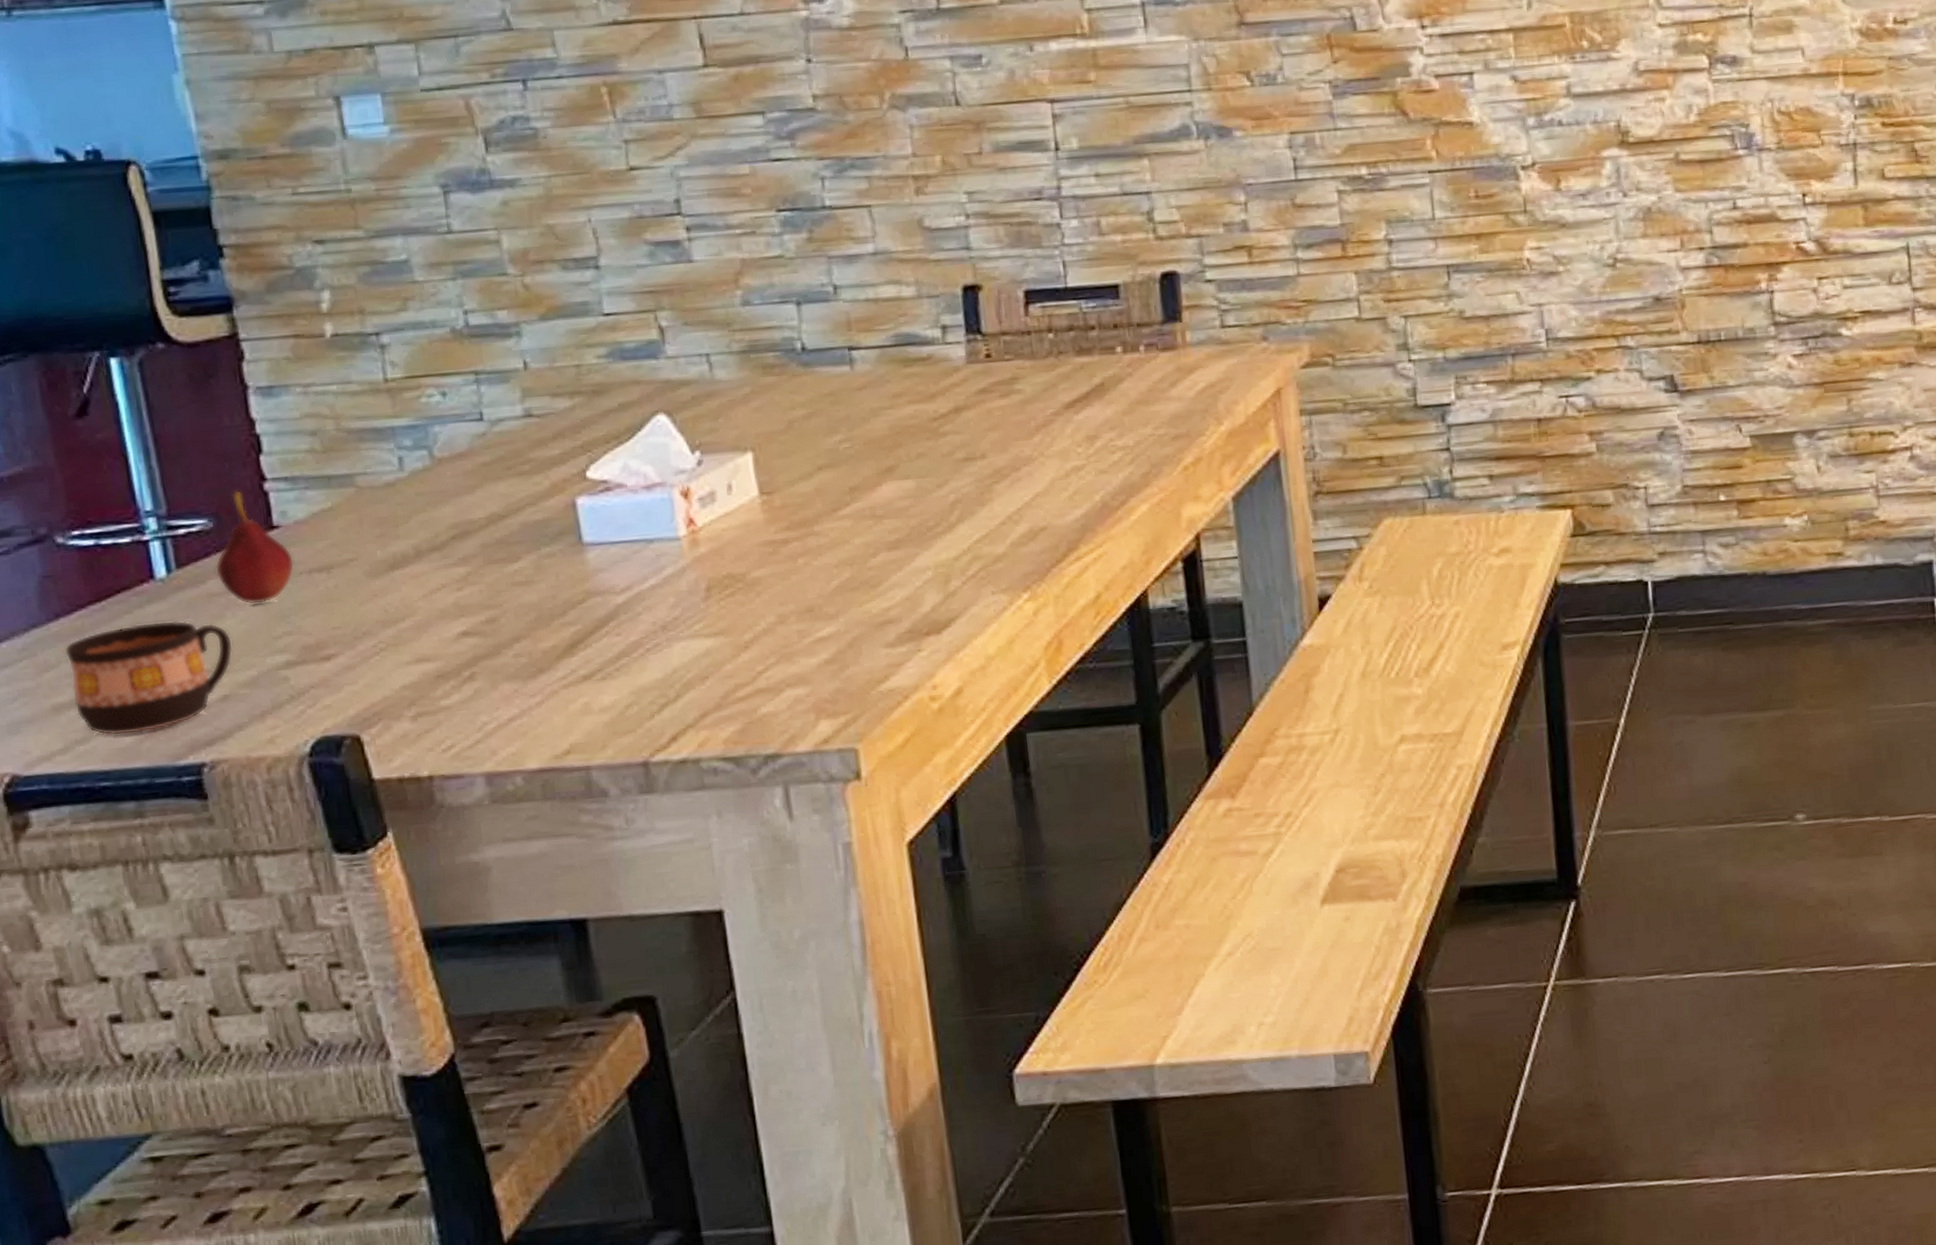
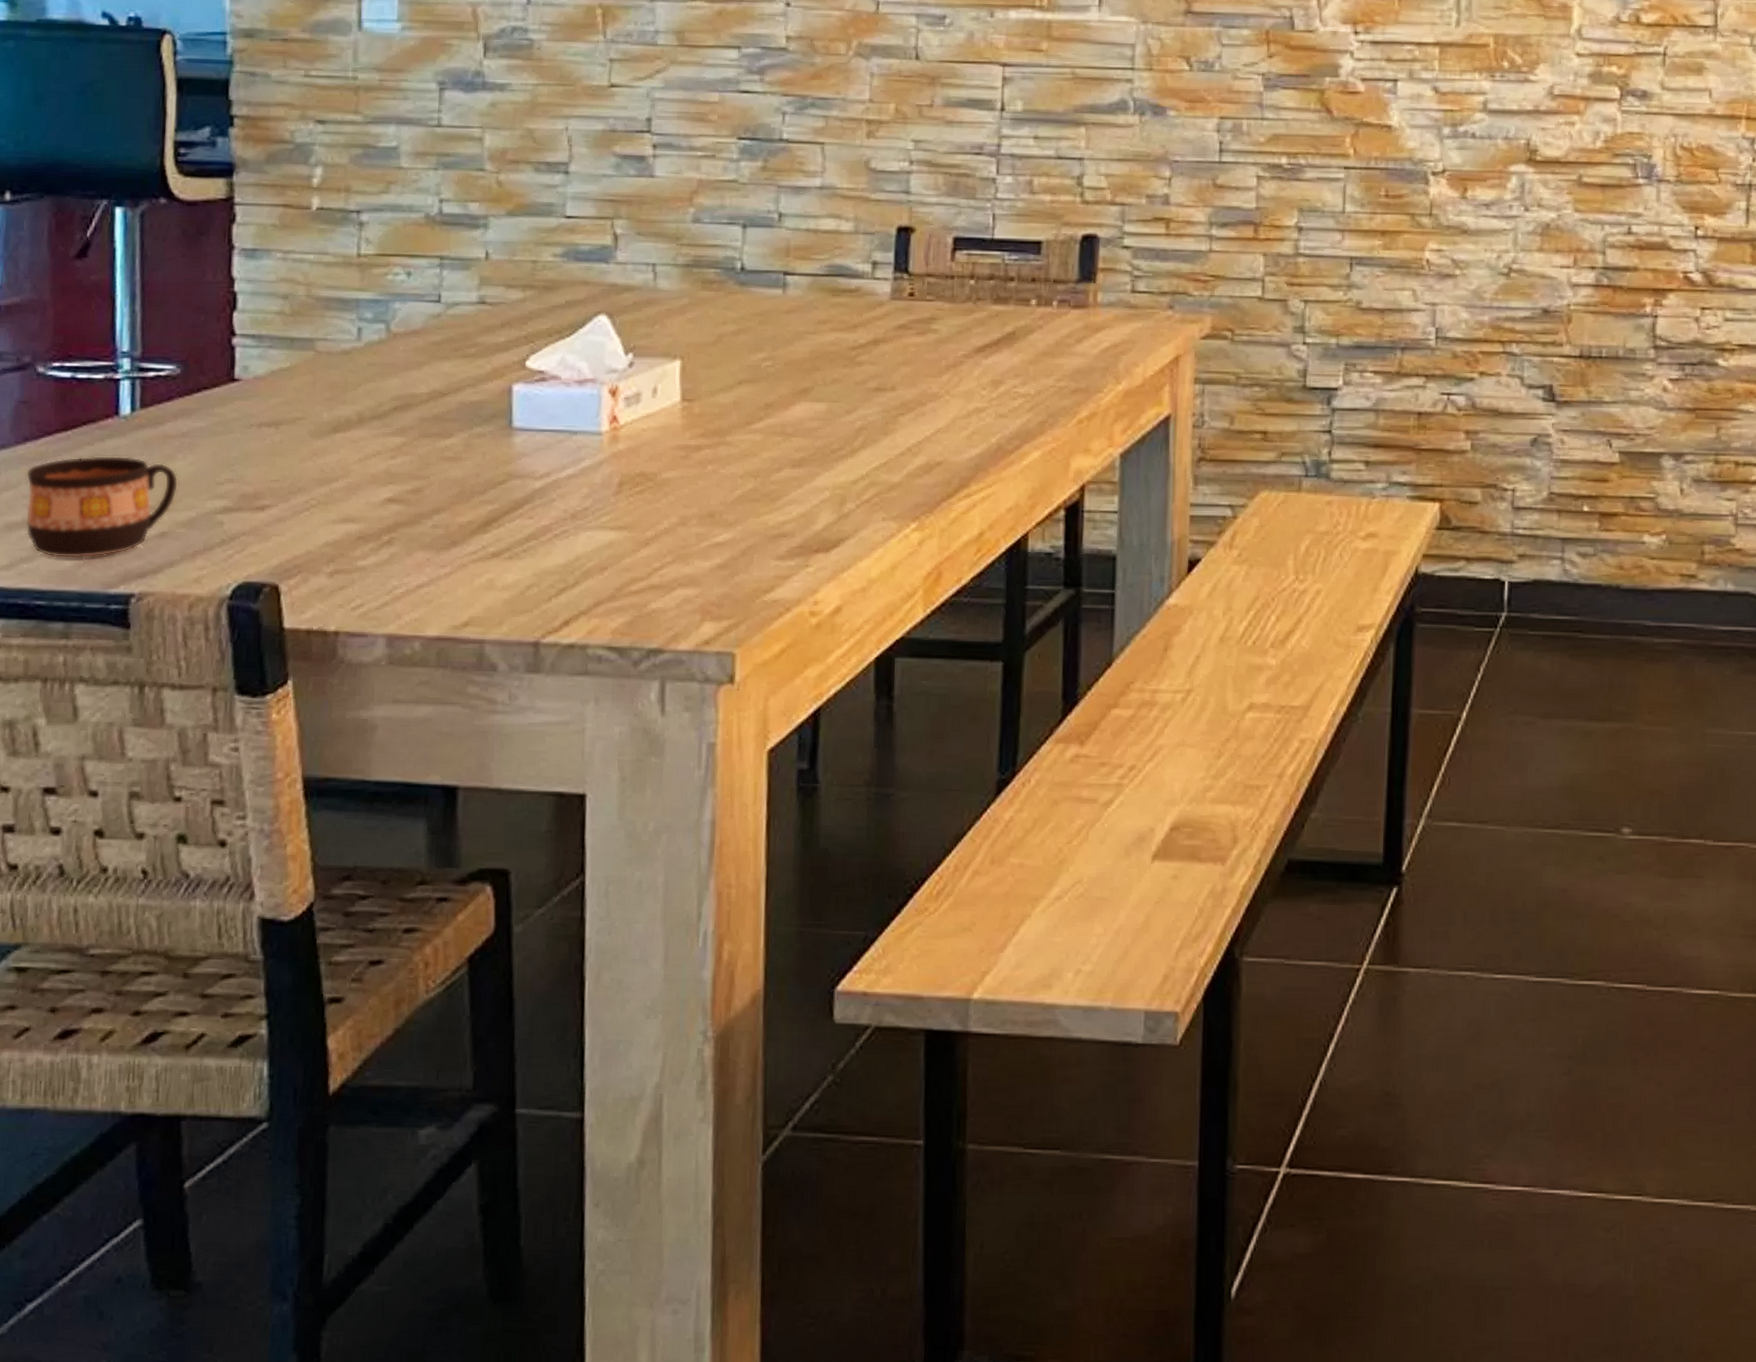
fruit: present [215,491,295,605] -> none [175,342,248,450]

